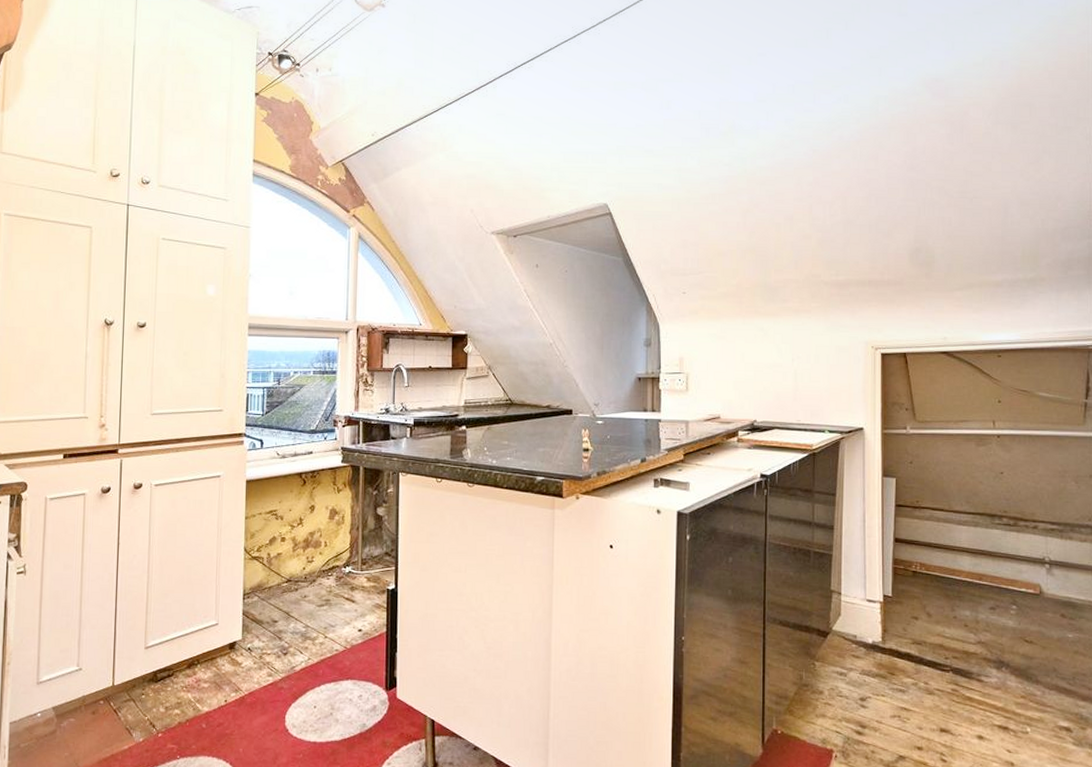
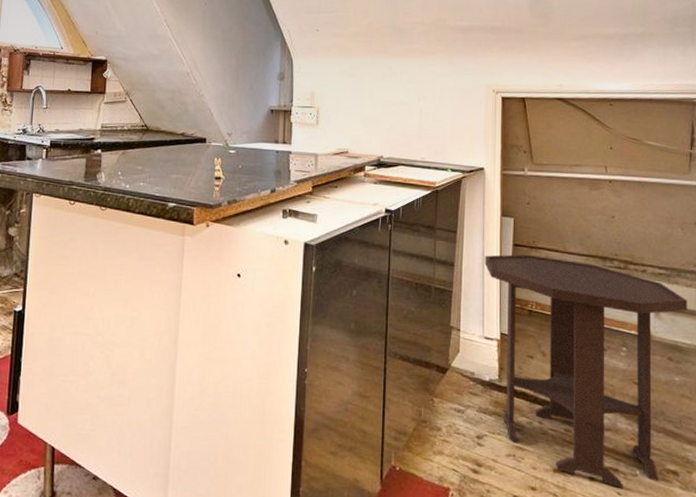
side table: none [866,514,1082,746] -> present [485,254,688,488]

